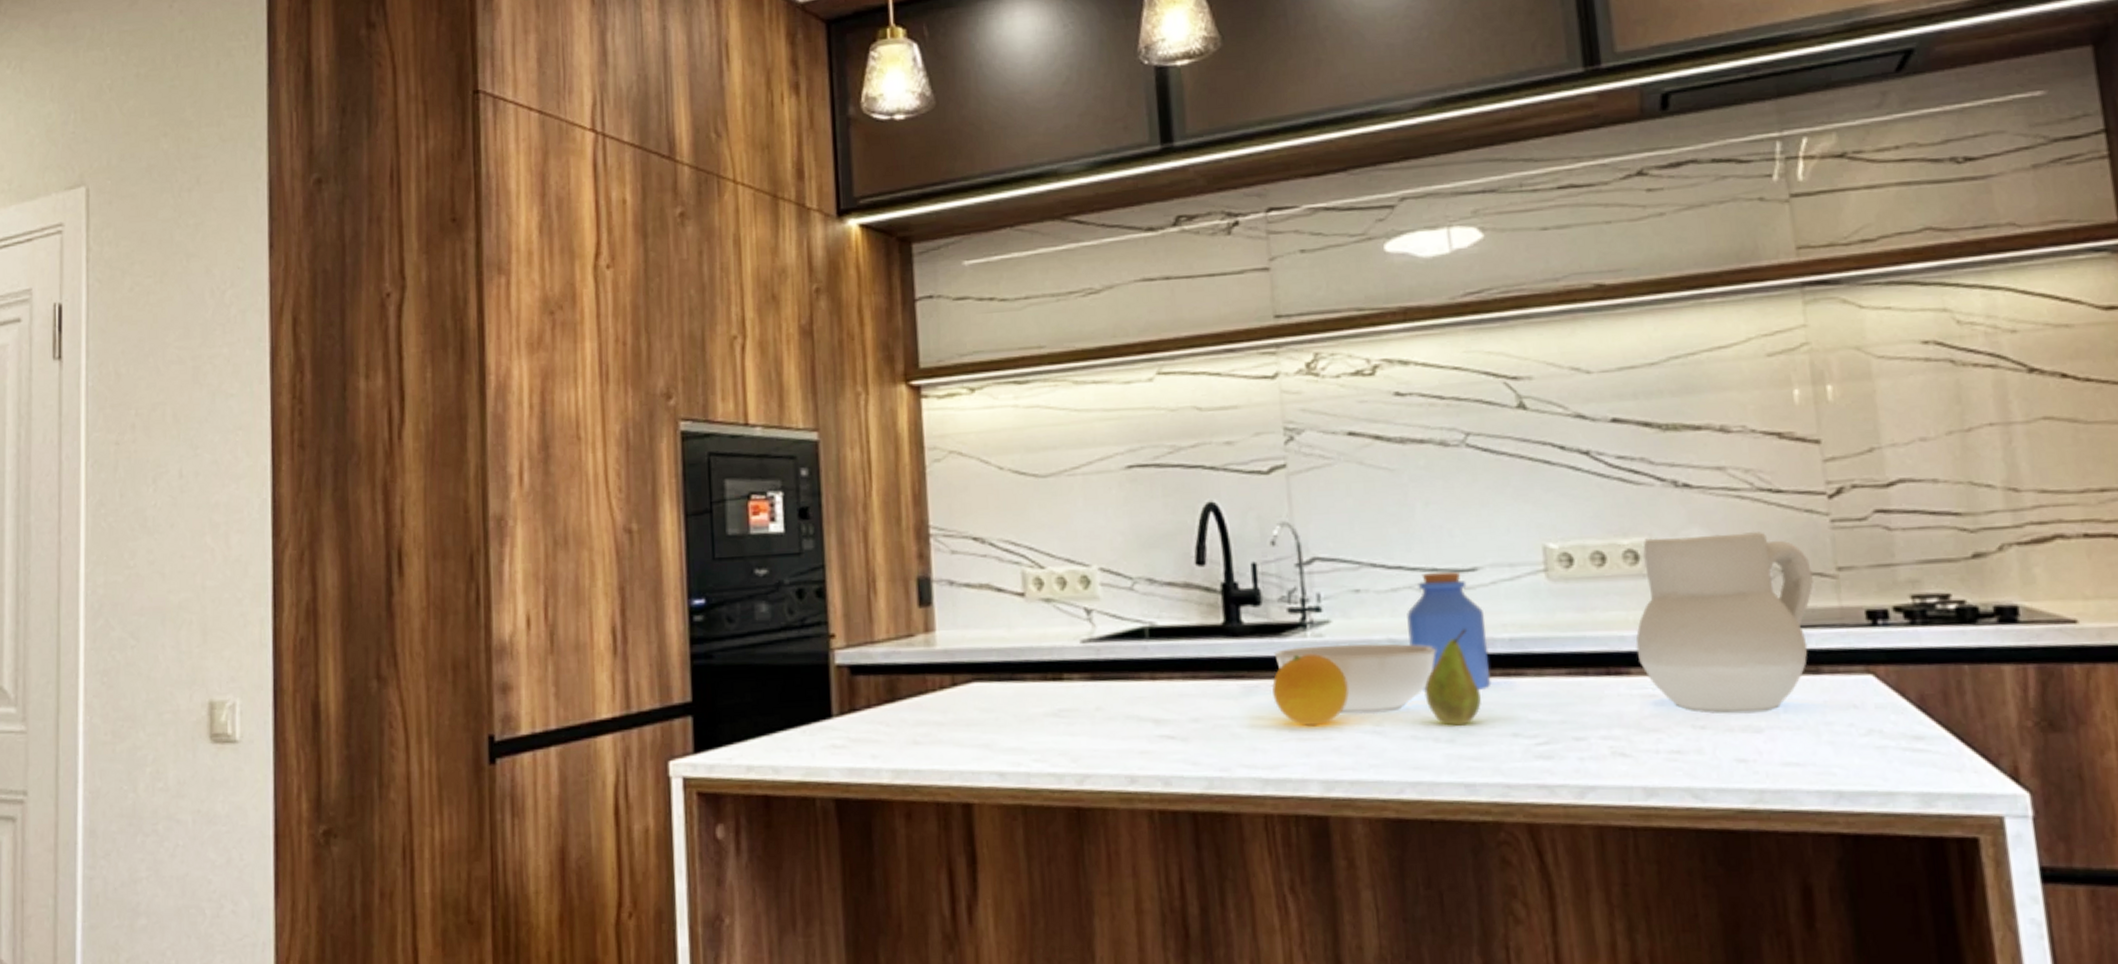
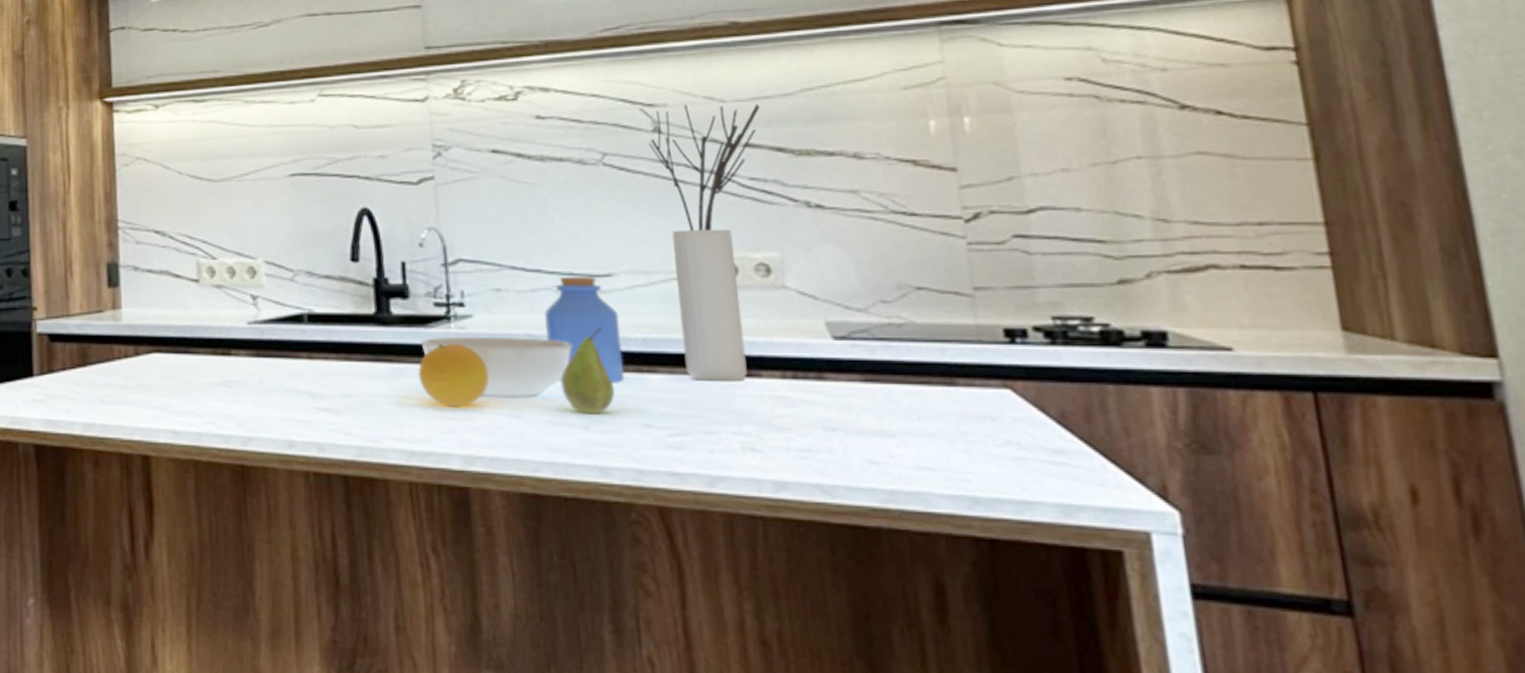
vase: none [1514,374,1627,683] -> present [649,103,760,382]
ceramic jug: present [1635,532,1813,714] -> none [767,251,948,419]

